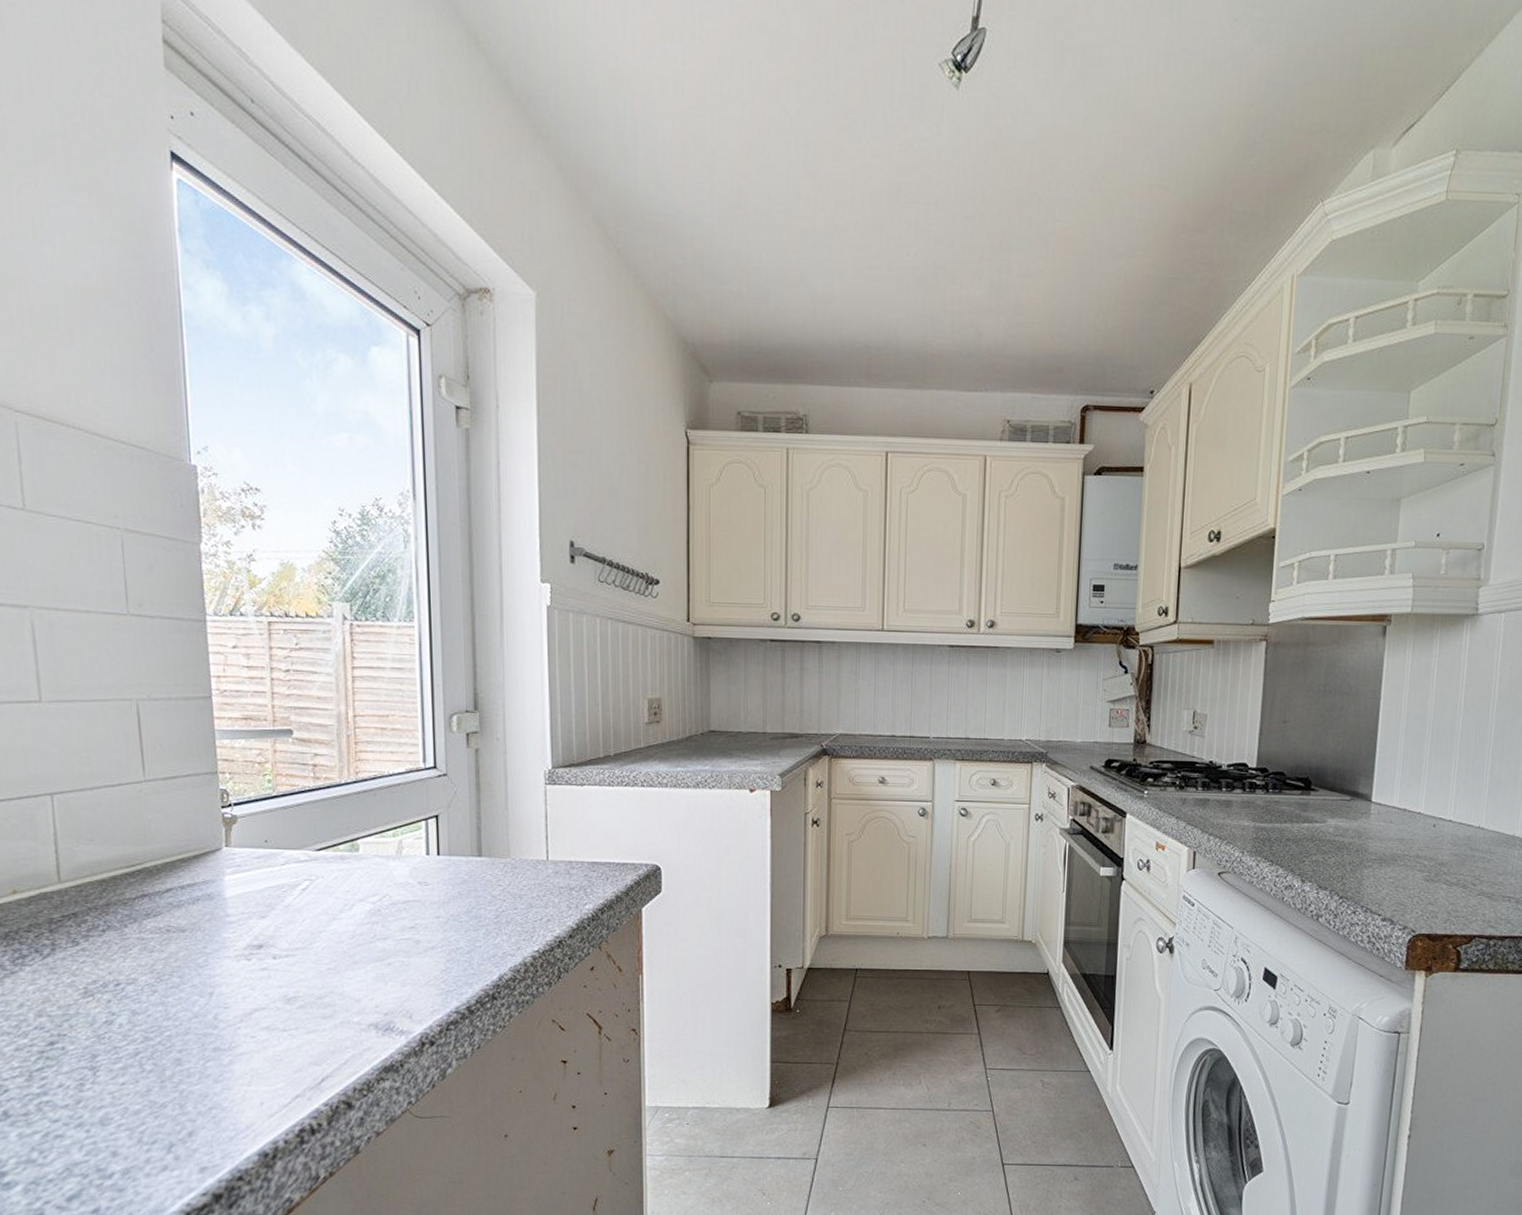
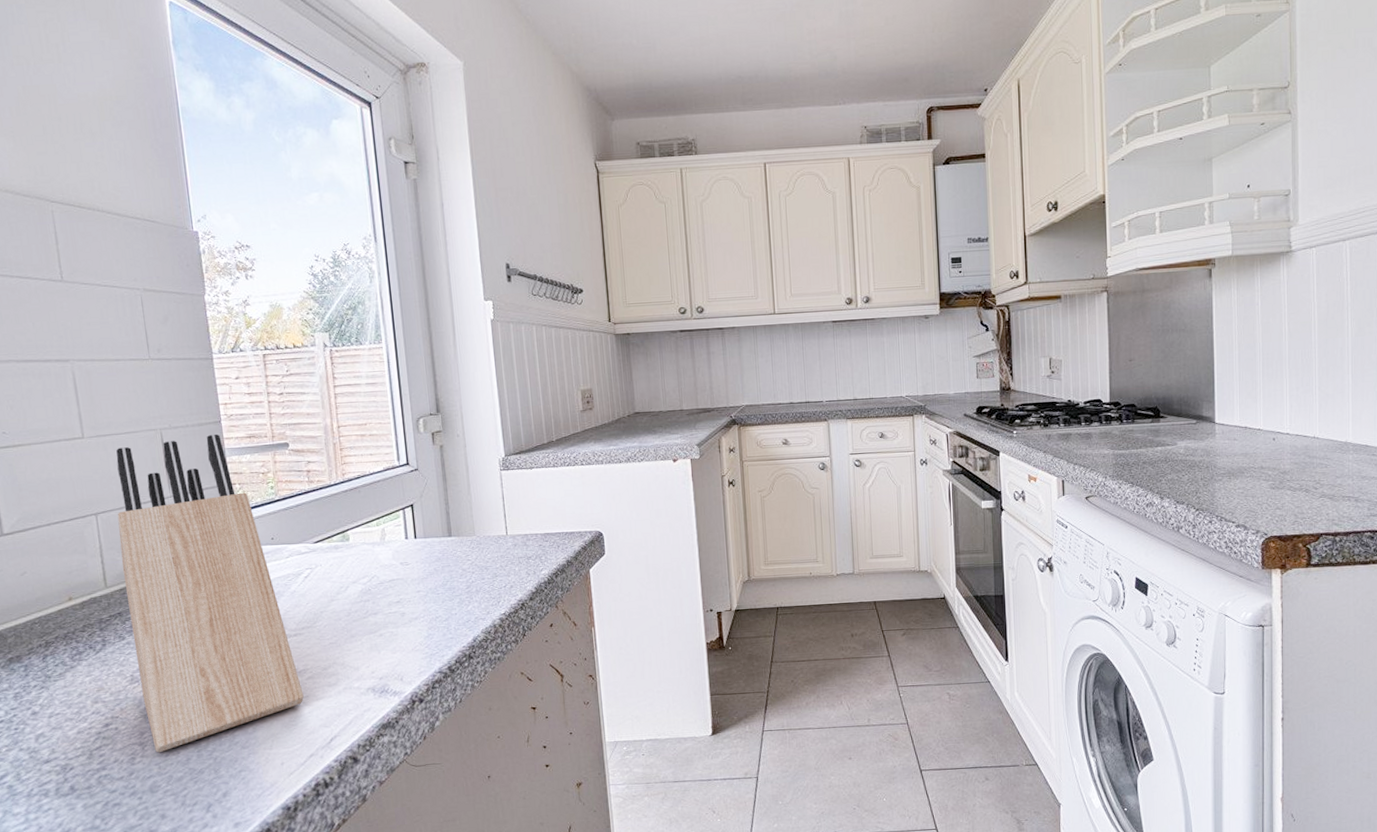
knife block: none [78,711,292,1080] -> present [116,434,304,753]

